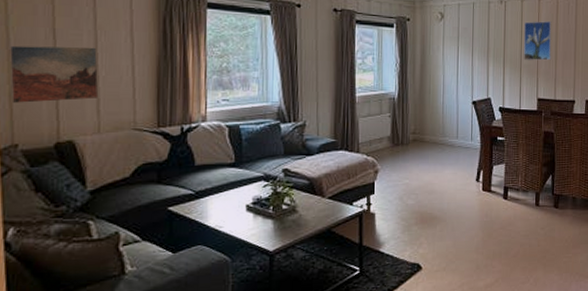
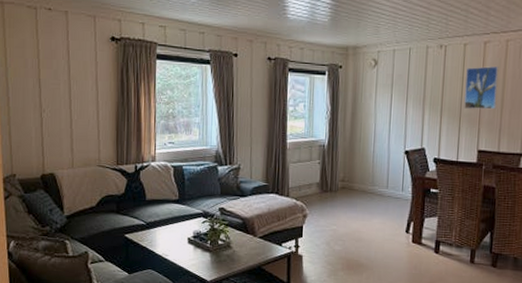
wall art: present [10,45,98,103] -> none [9,93,72,141]

